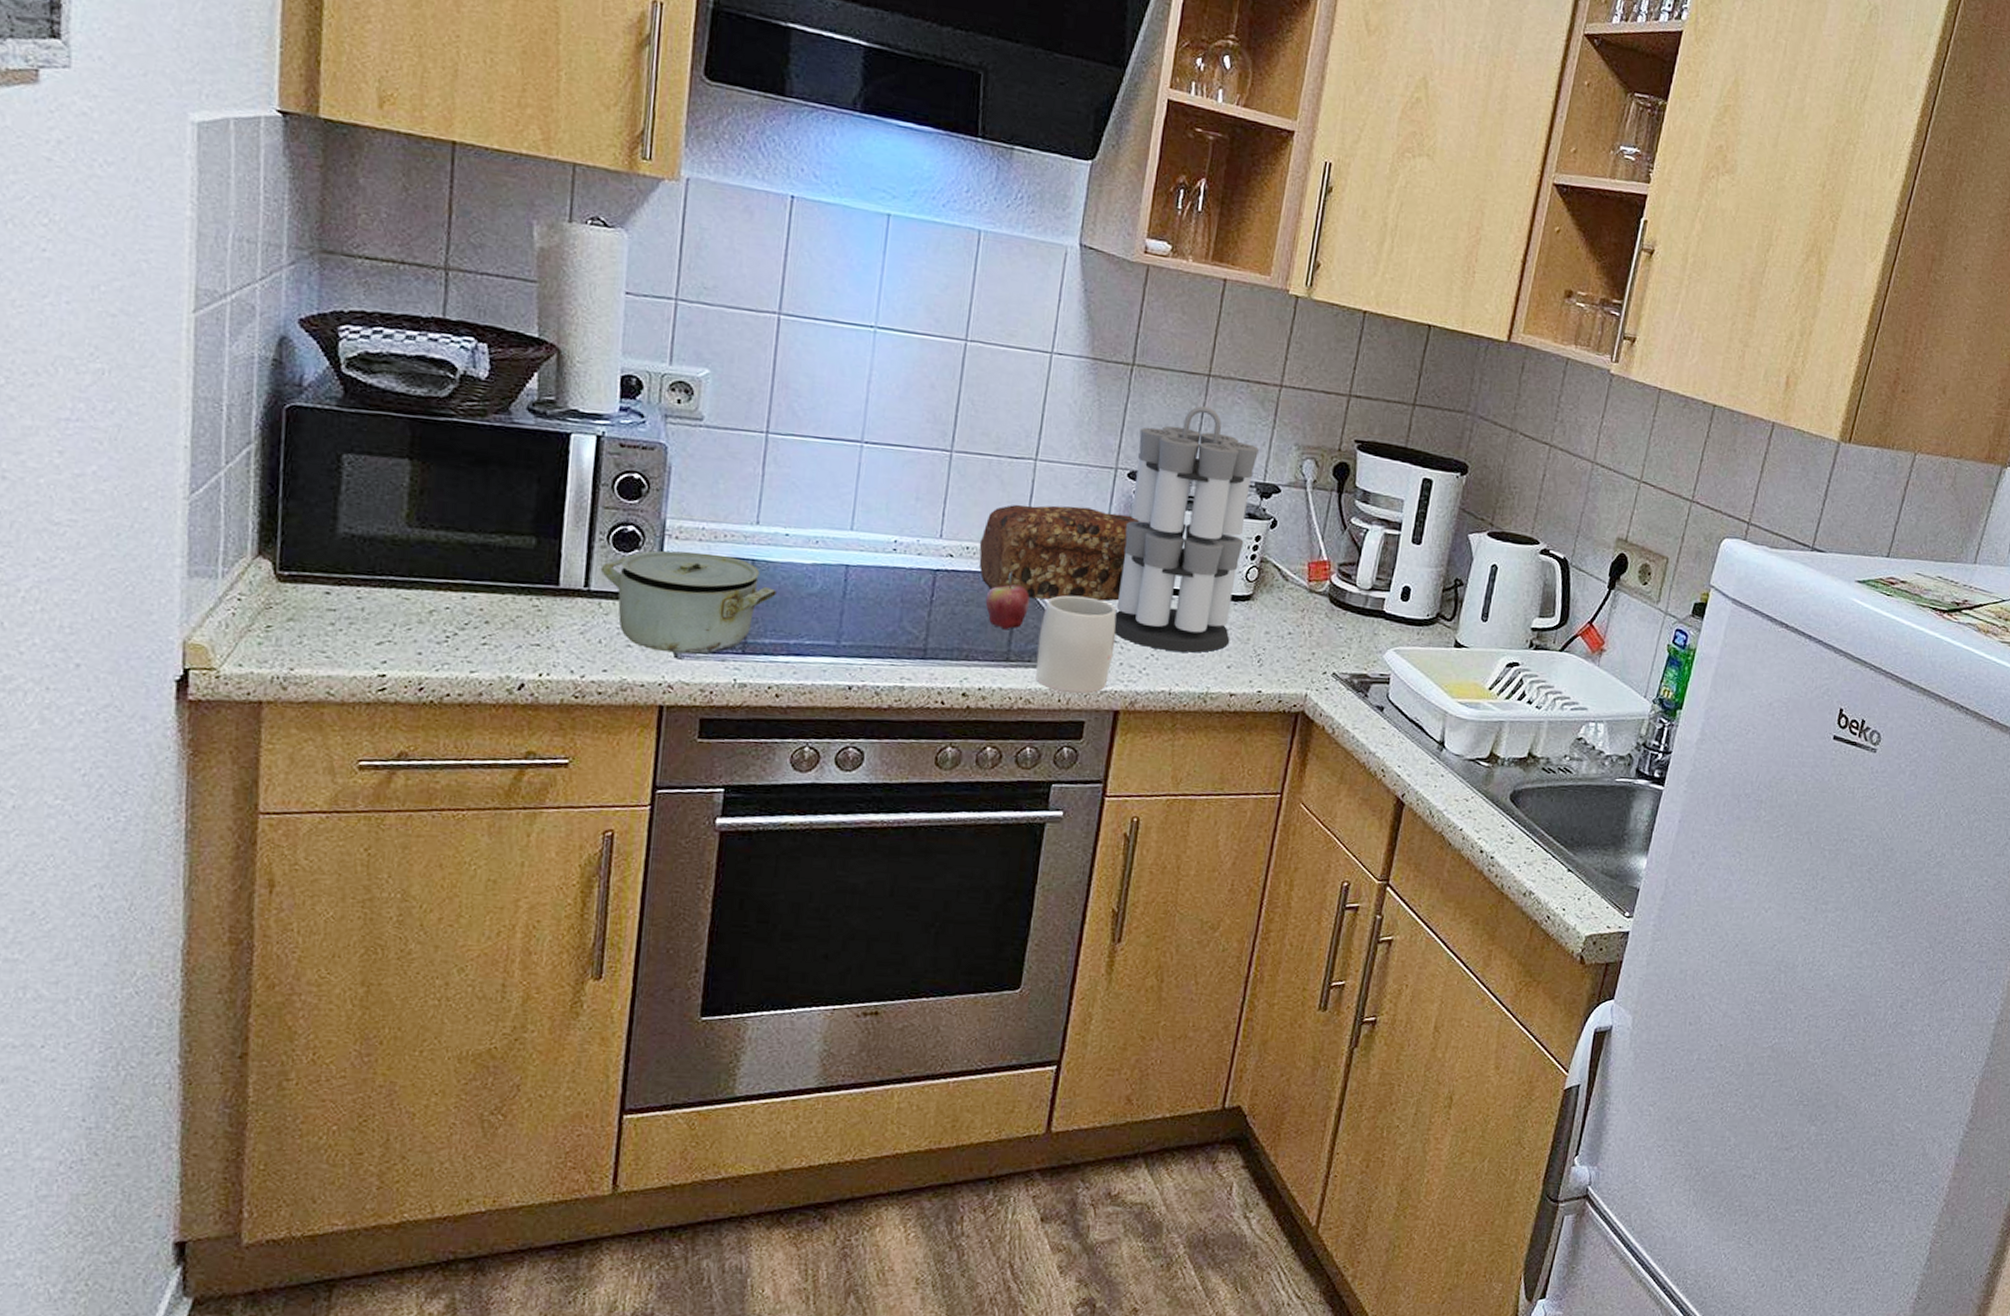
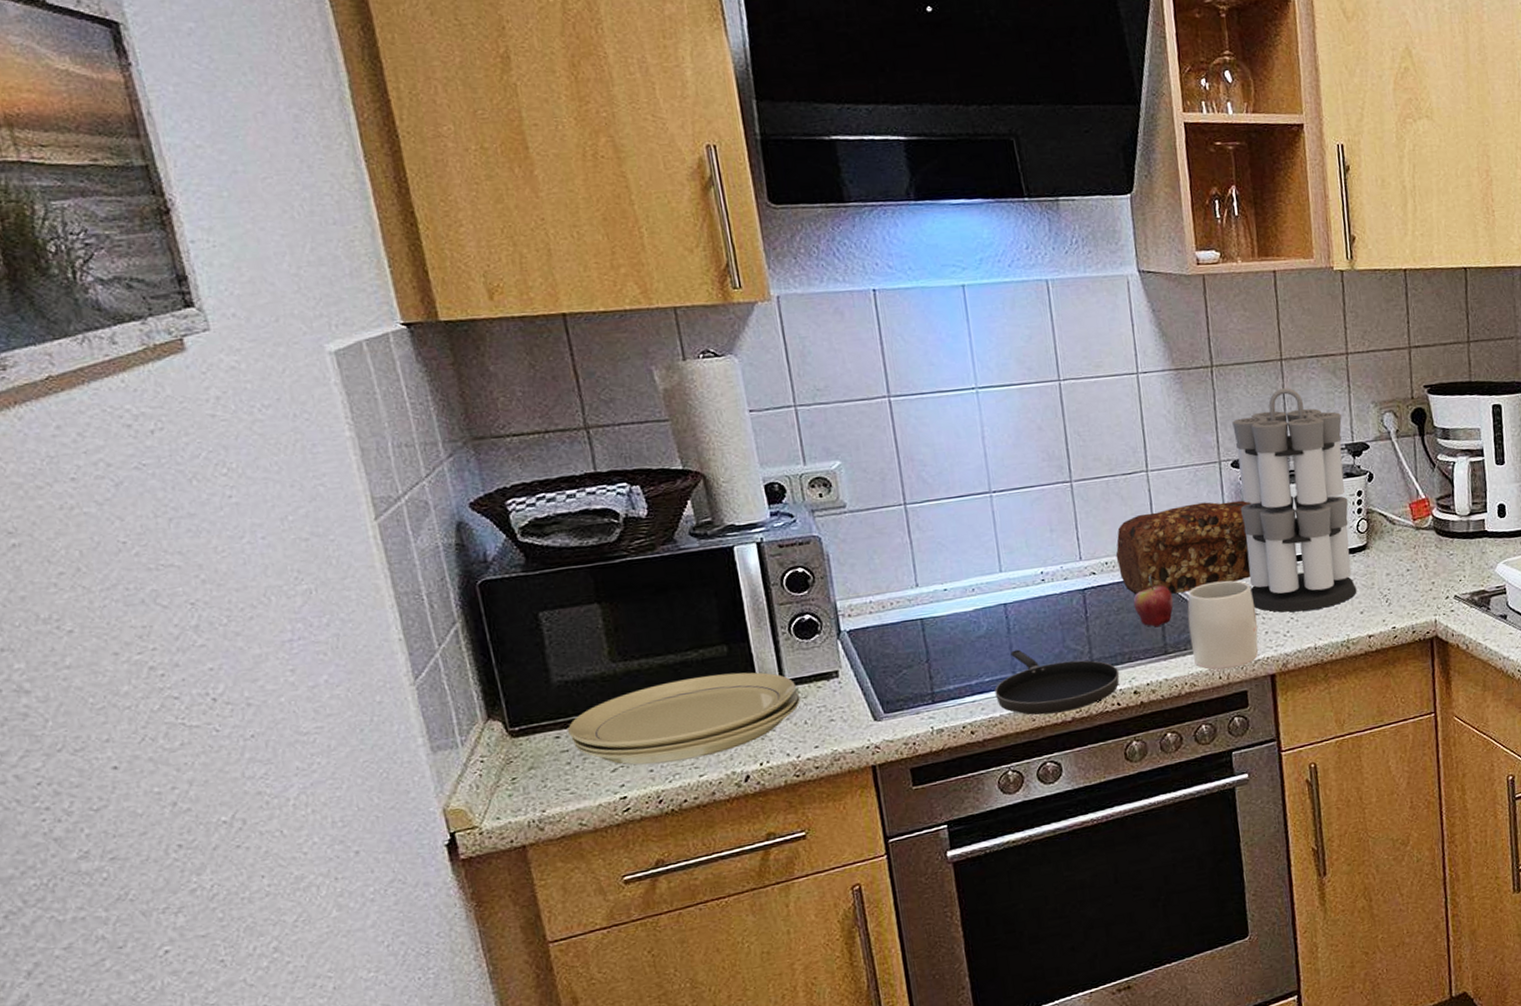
plate: none [341,562,601,652] -> present [568,672,801,766]
cooking pot: present [600,550,777,655] -> none [789,620,949,719]
frying pan: none [812,617,952,698] -> present [994,649,1120,716]

